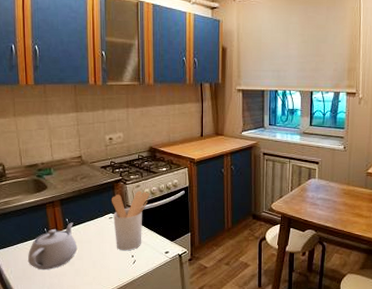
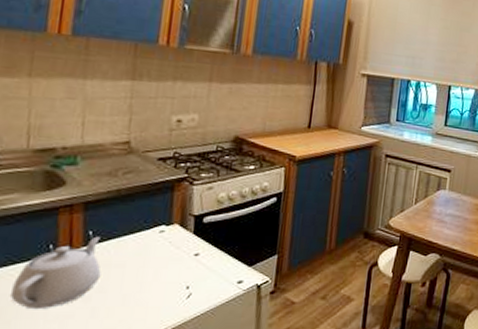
utensil holder: present [111,190,150,251] -> none [164,194,226,280]

